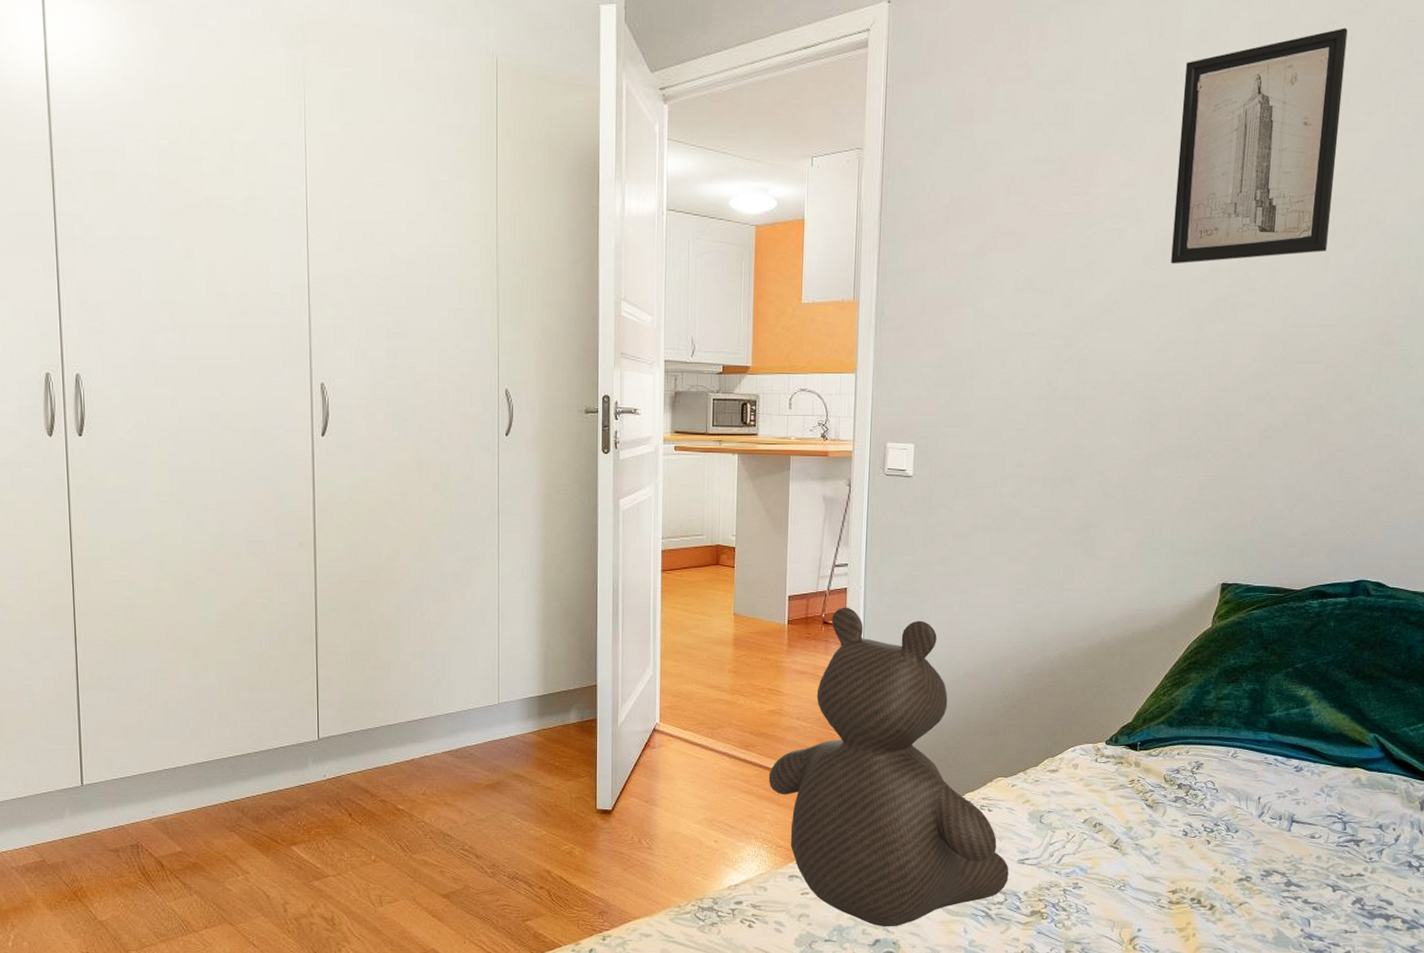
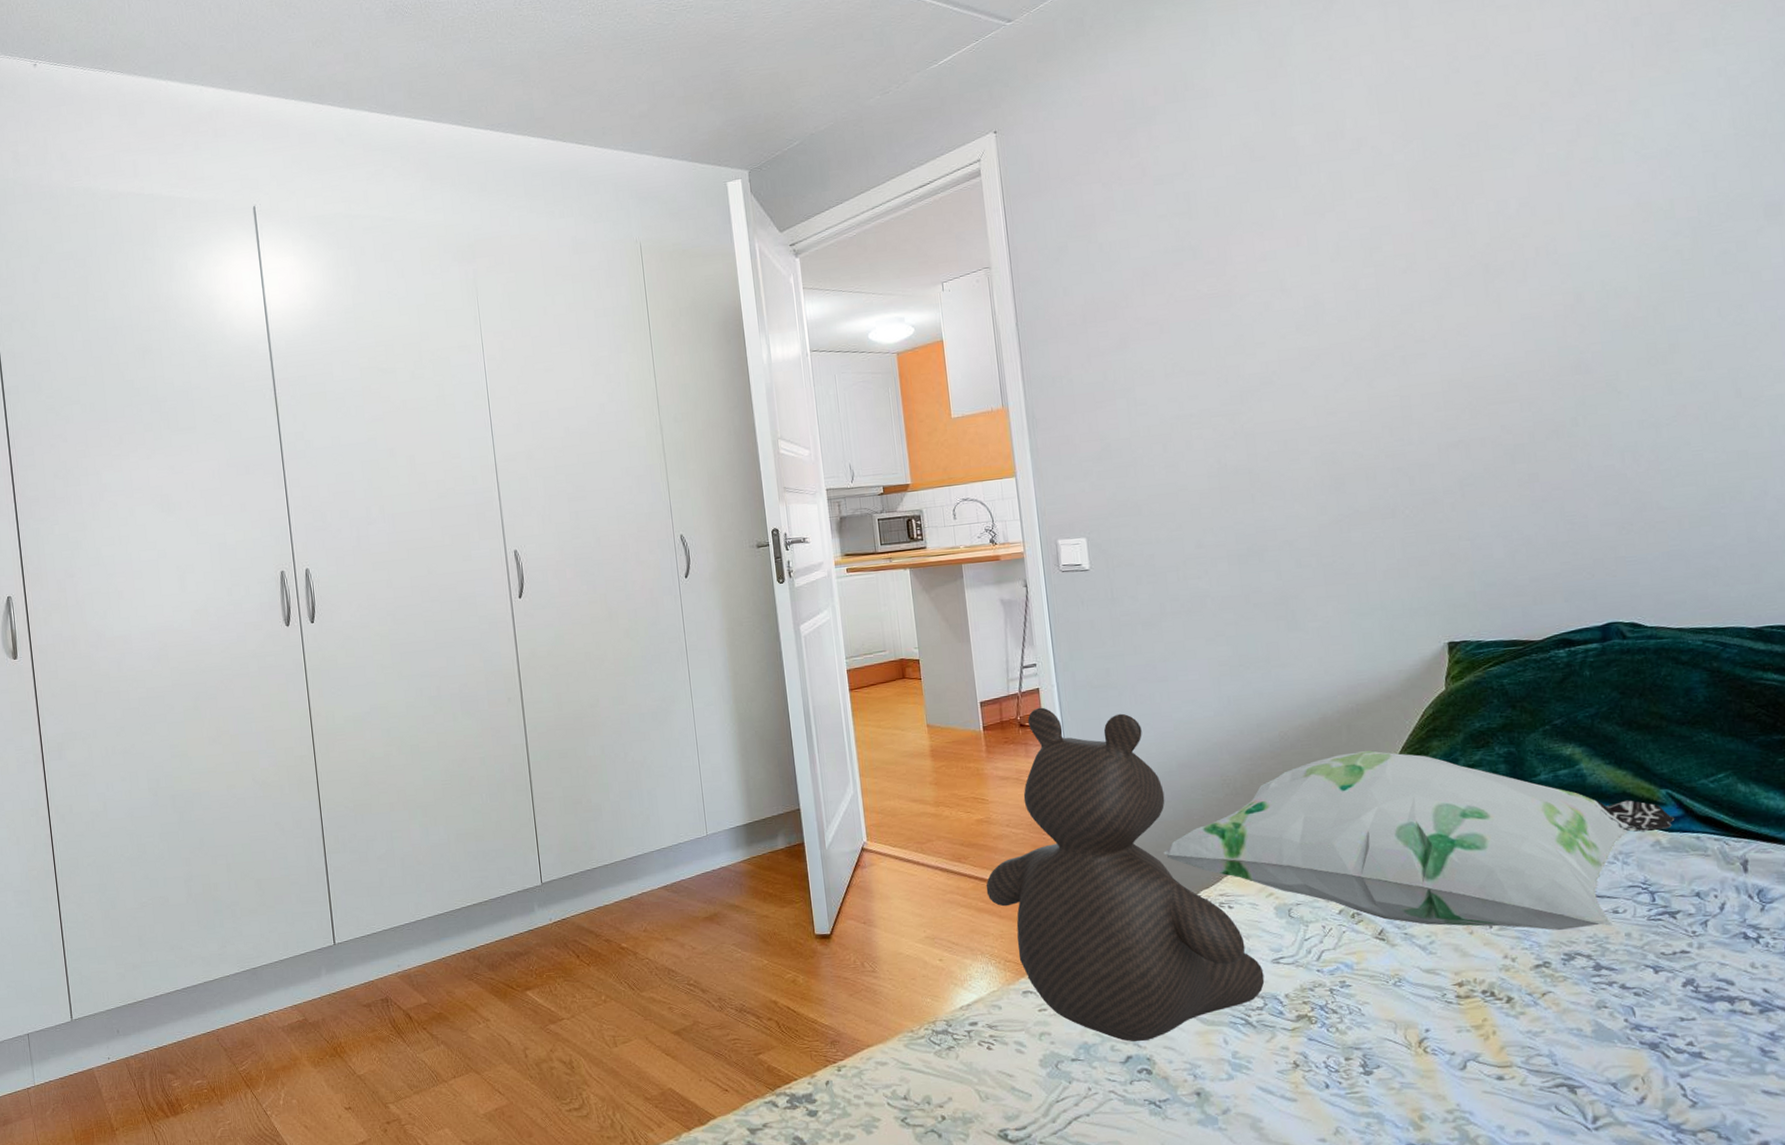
decorative pillow: none [938,676,1375,850] -> present [1163,750,1674,931]
wall art: present [1171,28,1348,264] -> none [1304,74,1496,328]

